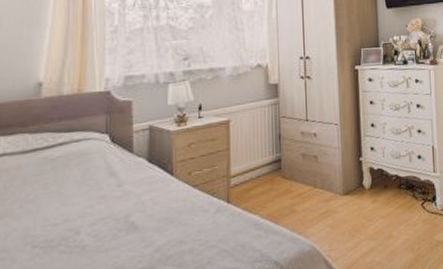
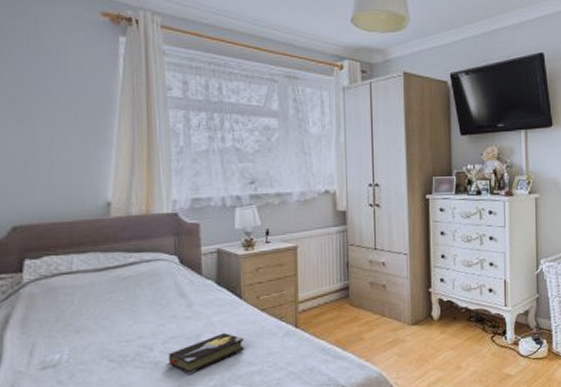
hardback book: none [92,211,176,258] -> present [165,333,245,375]

